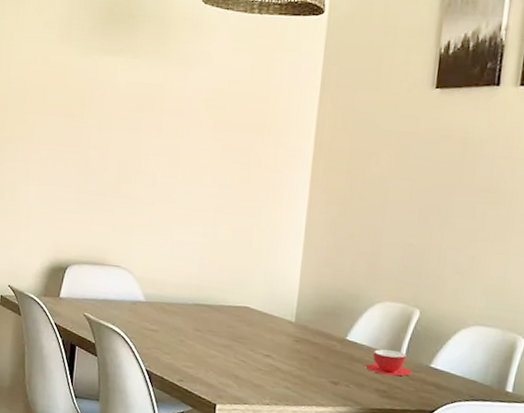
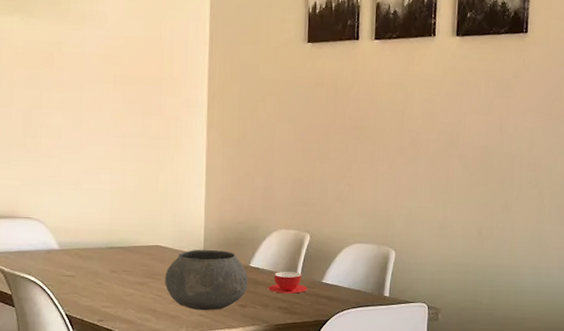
bowl: none [250,315,344,384] -> present [165,249,249,311]

